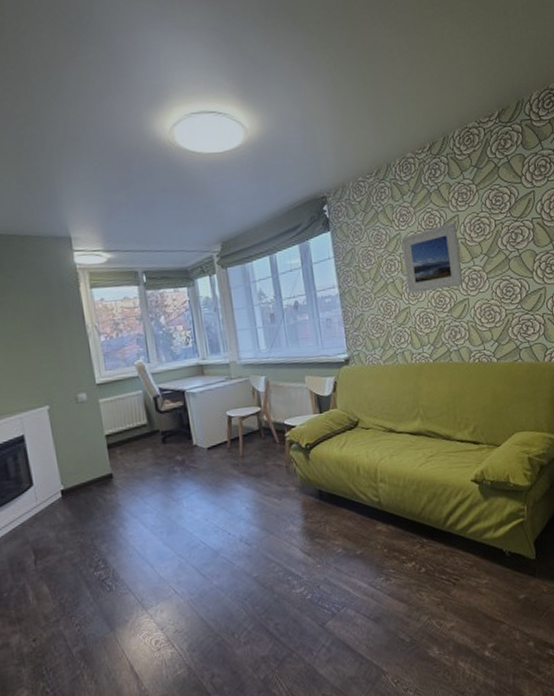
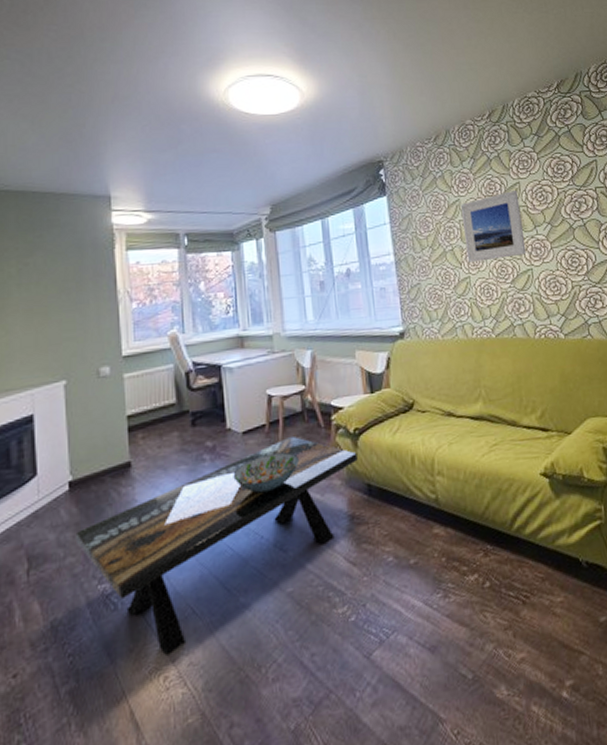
coffee table: none [71,450,310,626] -> present [75,435,358,657]
decorative bowl: none [201,464,259,499] -> present [233,451,300,494]

